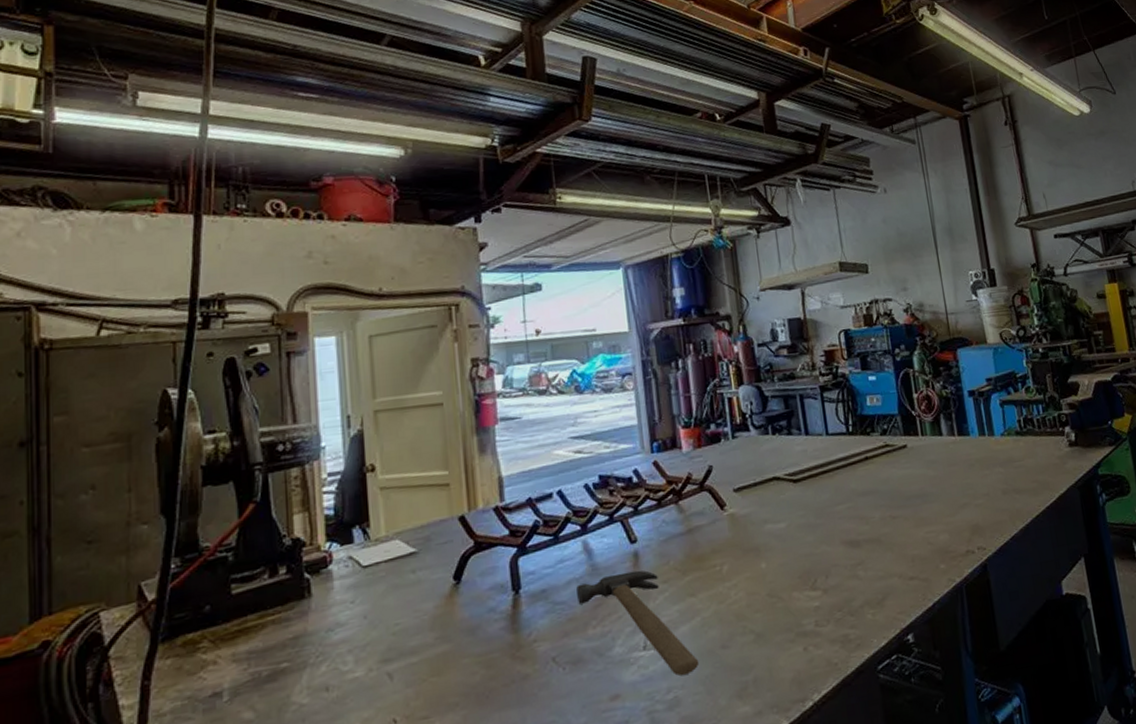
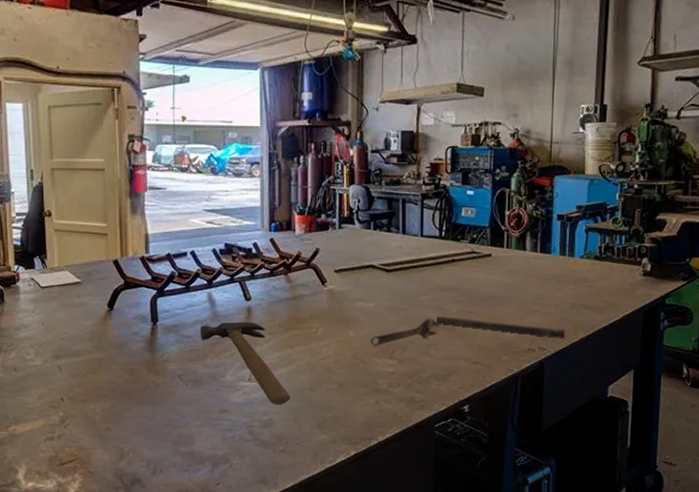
adjustable wrench: none [786,531,863,578] -> present [370,318,439,346]
metal rod: none [858,521,1004,538] -> present [436,315,566,339]

